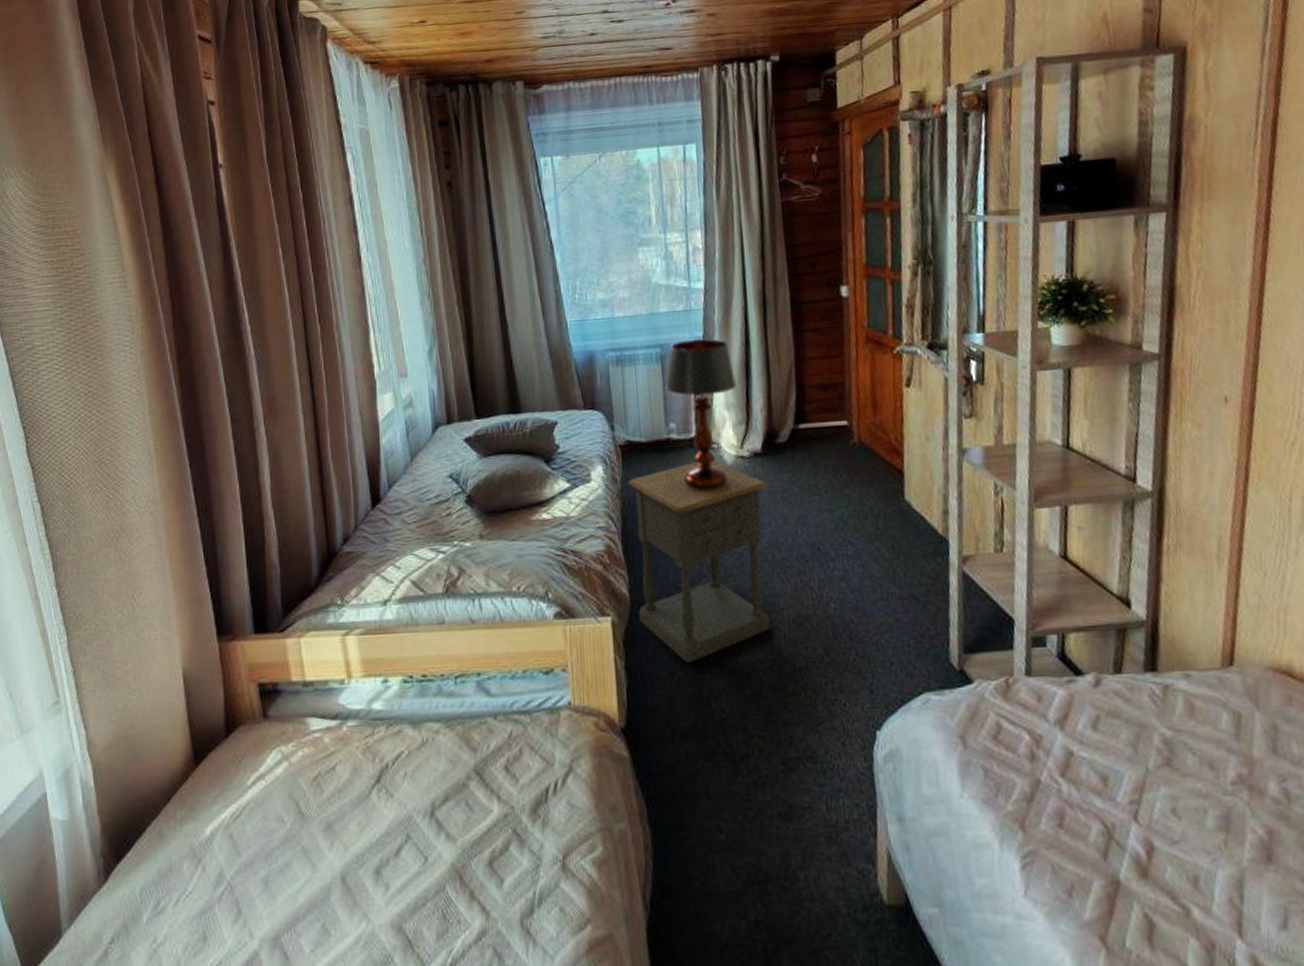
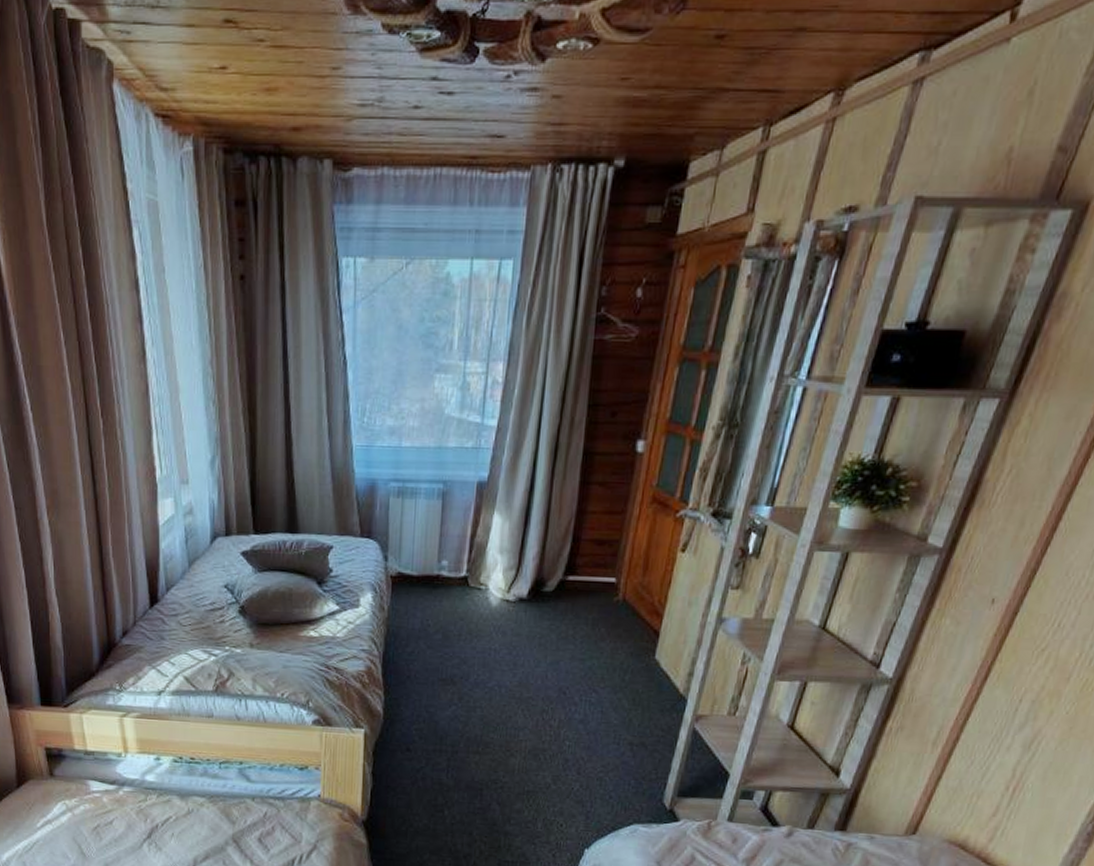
nightstand: present [628,459,770,664] -> none [390,600,527,776]
table lamp: present [665,338,737,490] -> none [442,478,515,628]

